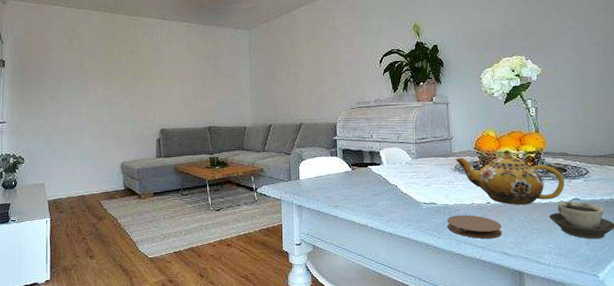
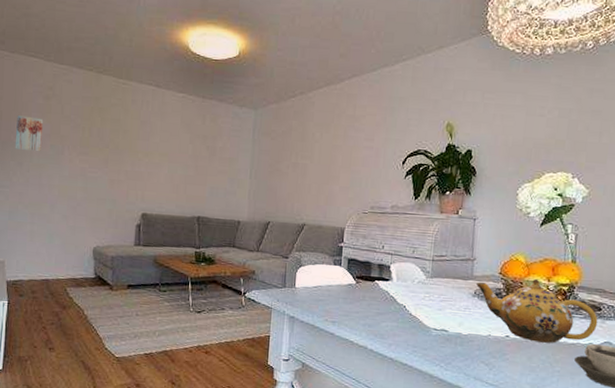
wall art: none [45,56,69,86] -> present [14,115,44,152]
coaster: present [447,215,502,239] -> none [457,346,519,377]

